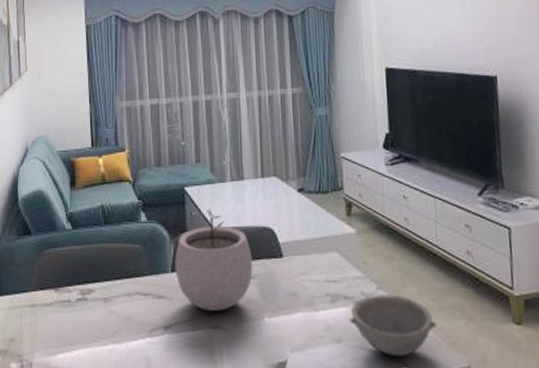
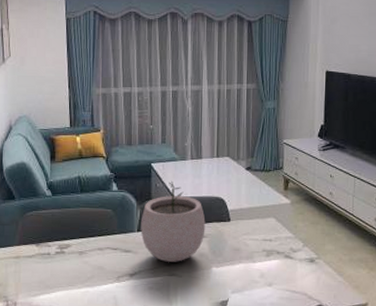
bowl: present [349,294,437,356] -> none [279,250,346,296]

